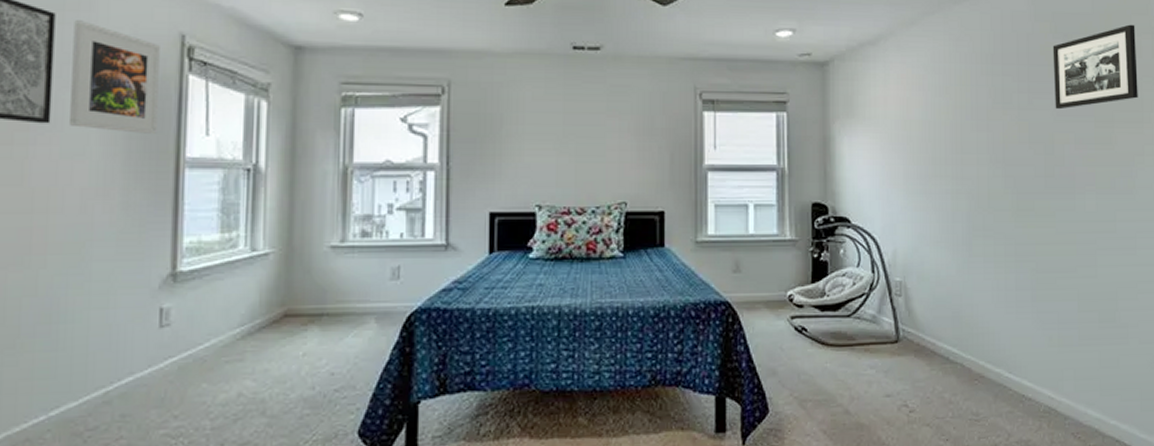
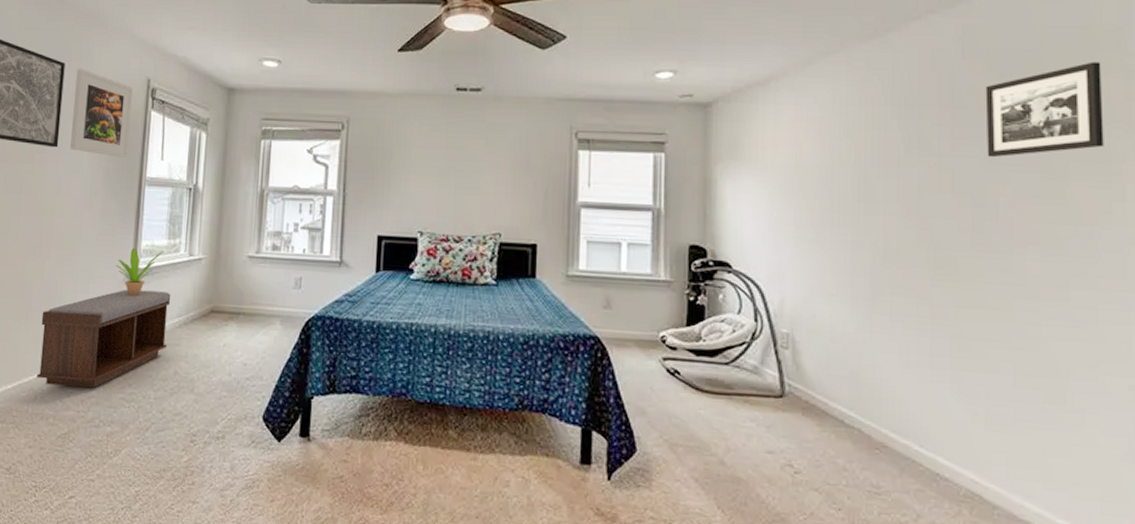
bench: none [34,297,229,431] -> present [37,289,171,388]
potted plant: none [146,247,216,307] -> present [115,249,164,296]

